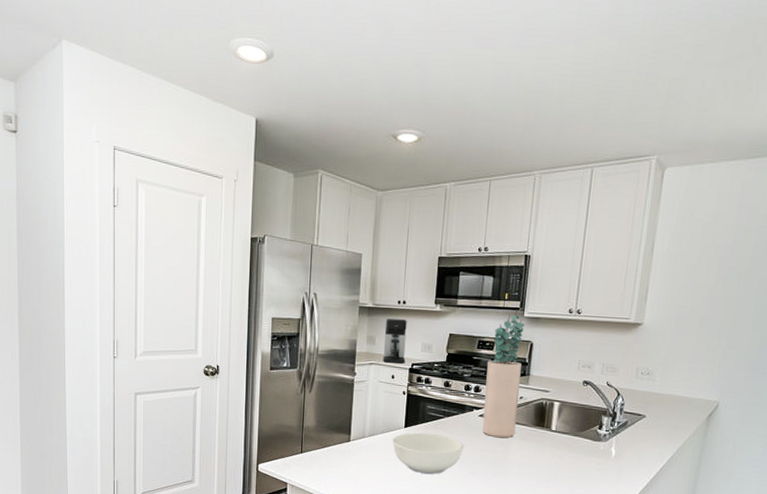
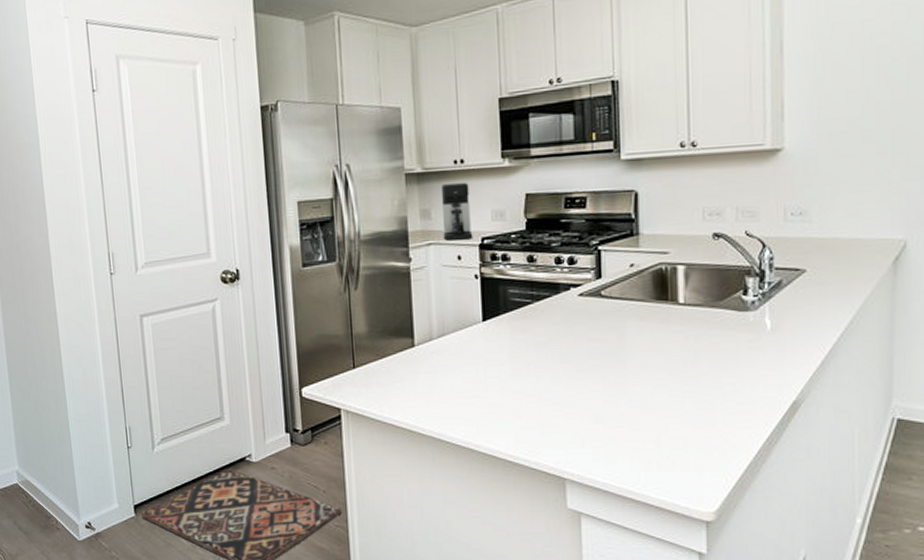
bowl: present [392,432,464,474] -> none [469,324,564,378]
vase: present [482,309,524,439] -> none [579,151,631,322]

